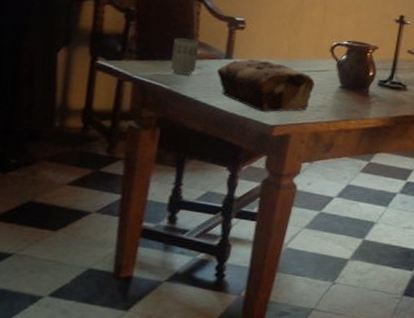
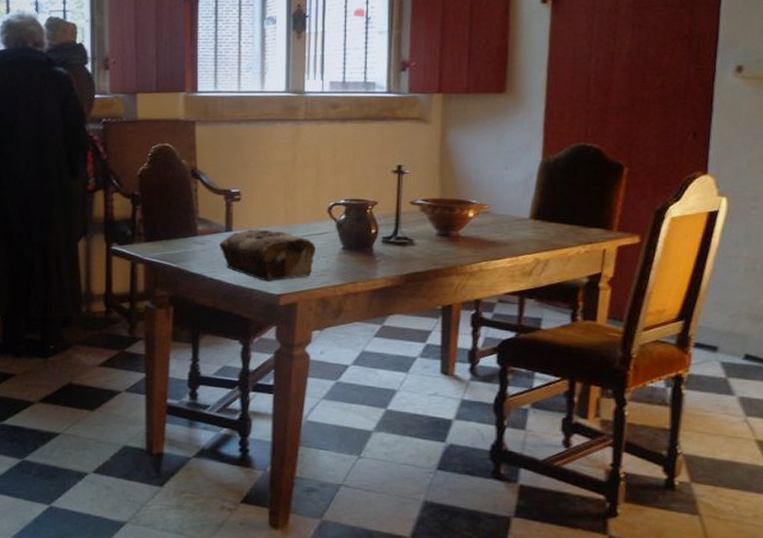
cup: present [170,38,200,75] -> none [176,215,200,251]

